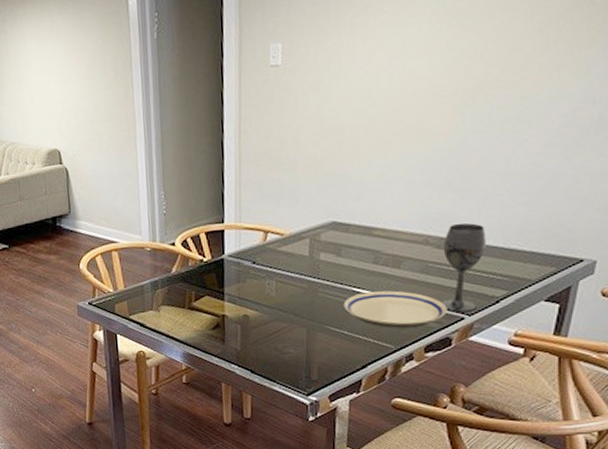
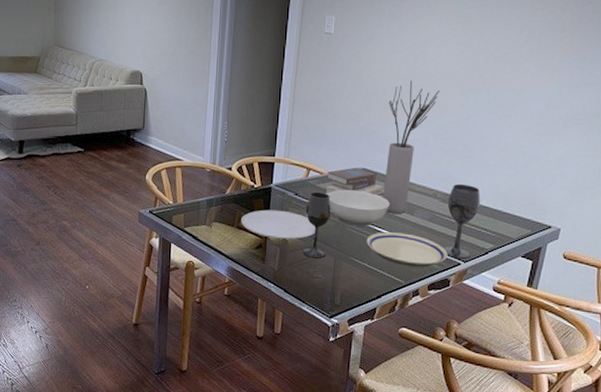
plate: none [192,283,281,316] -> present [241,209,315,240]
wine glass: none [266,256,297,332] -> present [302,191,331,259]
books: none [288,221,360,258] -> present [325,167,383,196]
bowl: none [291,248,369,290] -> present [327,189,390,226]
vase: none [358,105,425,270] -> present [383,80,440,214]

